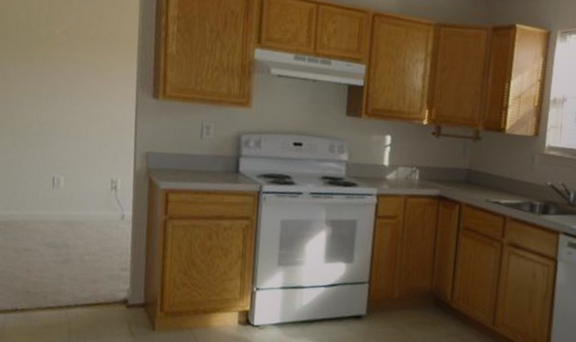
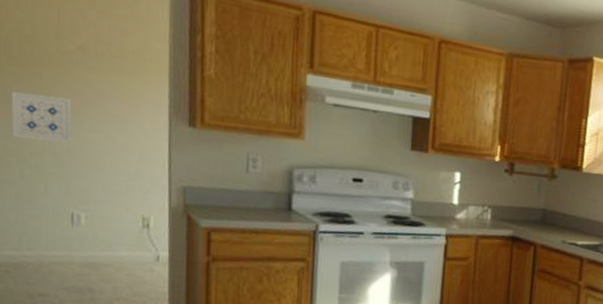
wall art: none [8,71,57,115] -> present [12,91,72,143]

